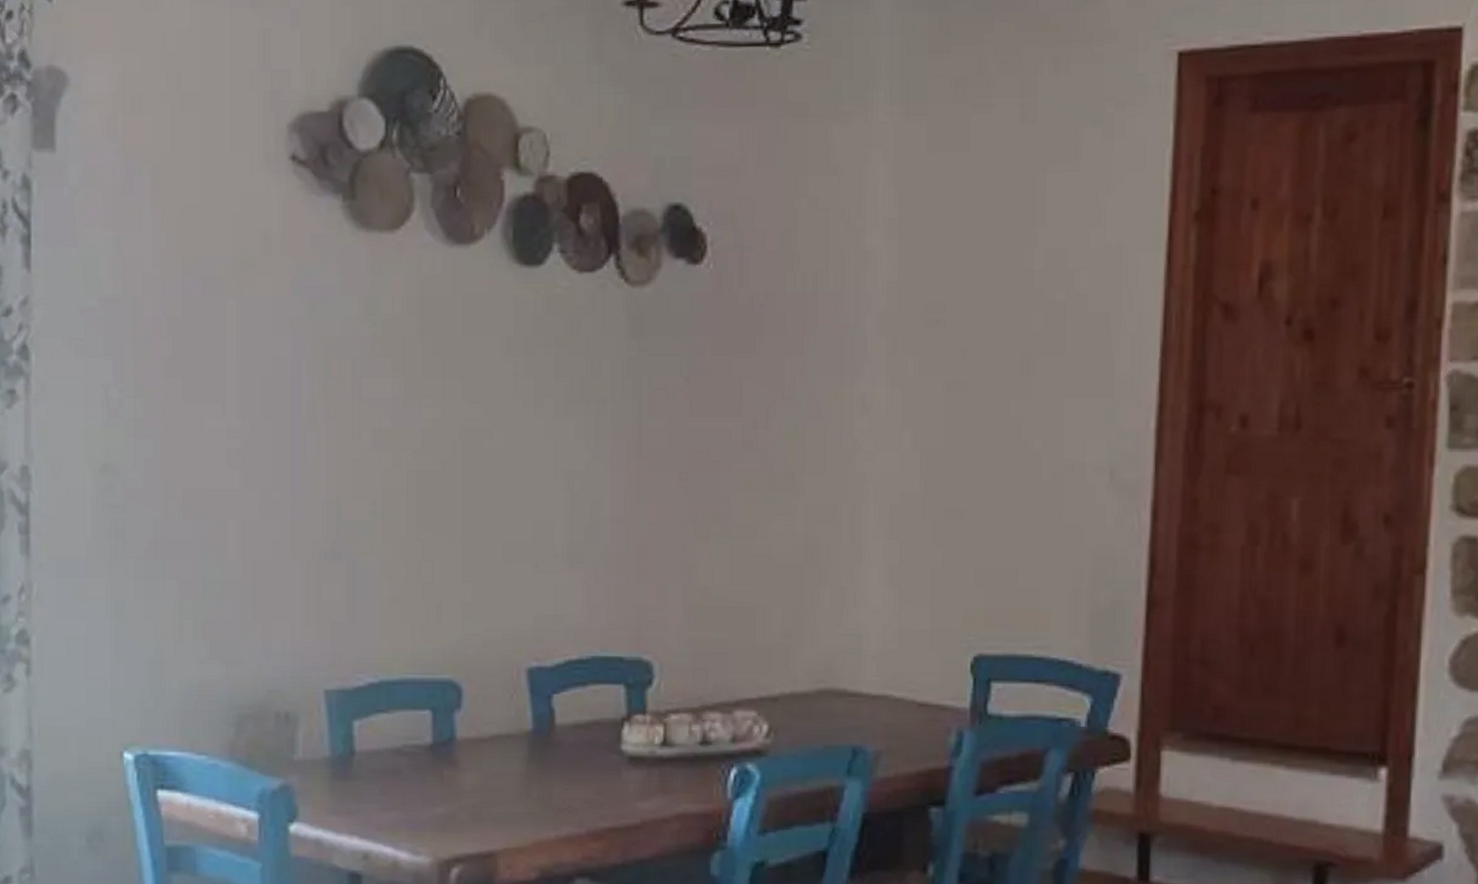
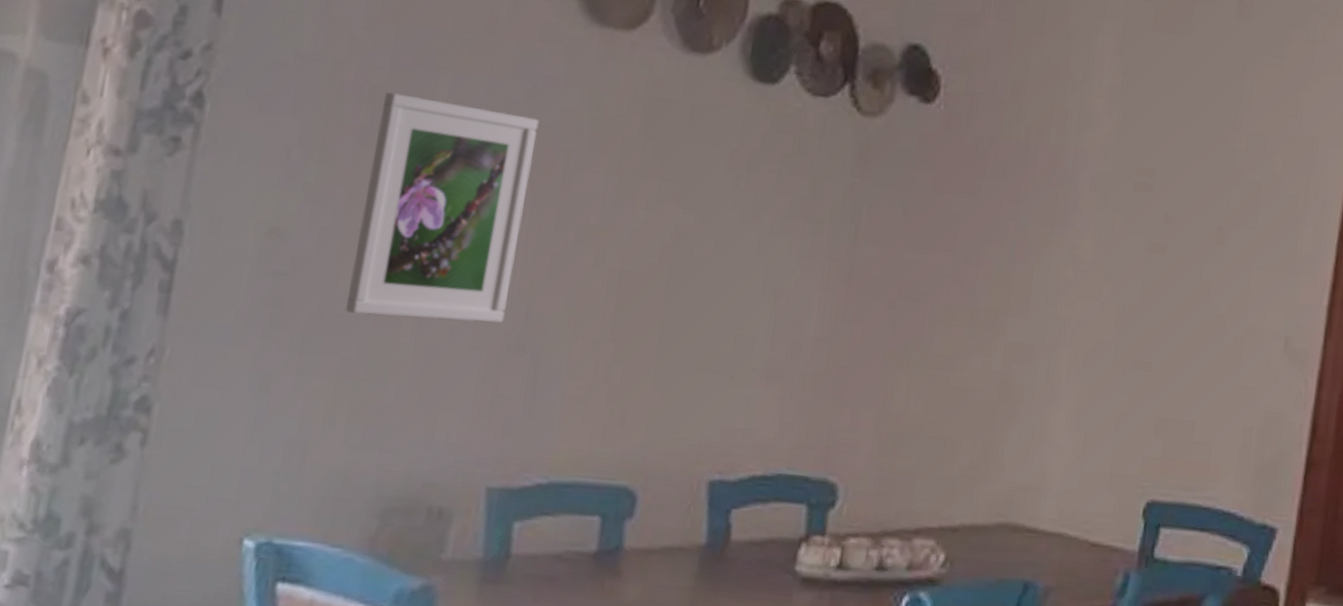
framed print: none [177,322,322,538] -> present [345,92,539,323]

